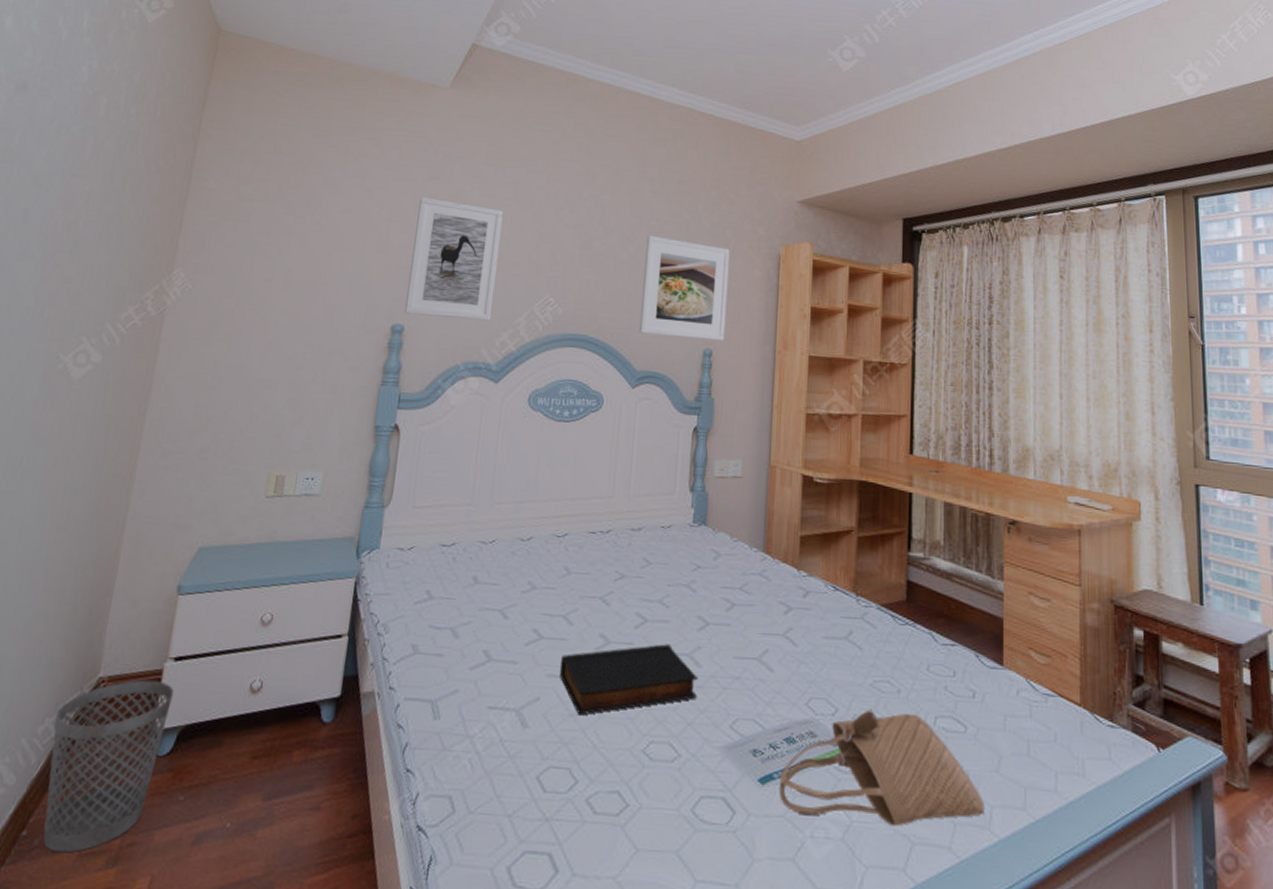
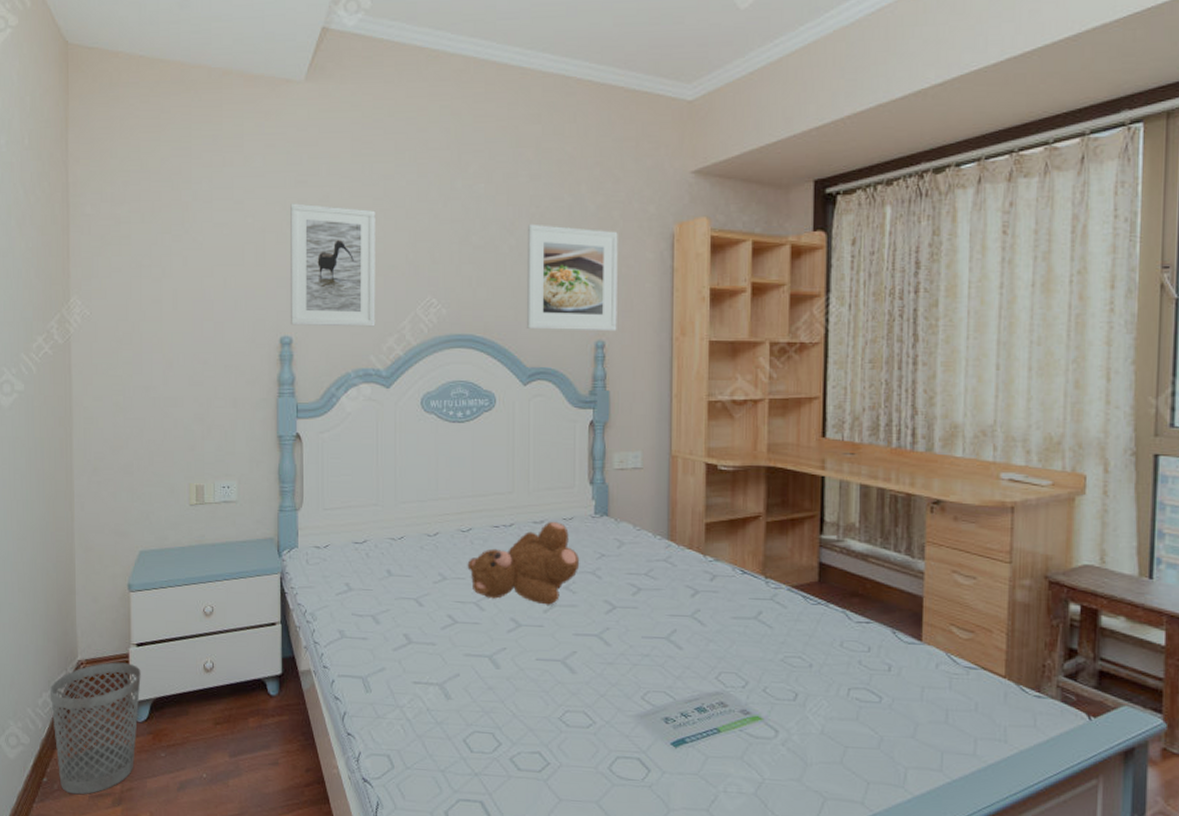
teddy bear: none [559,528,676,620] -> present [467,521,580,605]
book: present [559,644,698,716] -> none [475,626,609,689]
tote bag: present [778,709,984,827] -> none [691,682,899,784]

